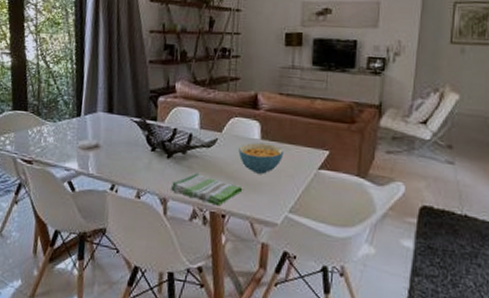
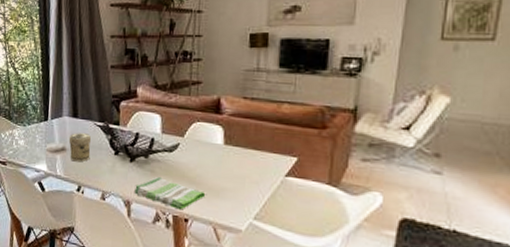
jar: none [102,129,127,160] -> present [68,133,92,163]
cereal bowl: present [238,143,285,174] -> none [201,148,249,180]

